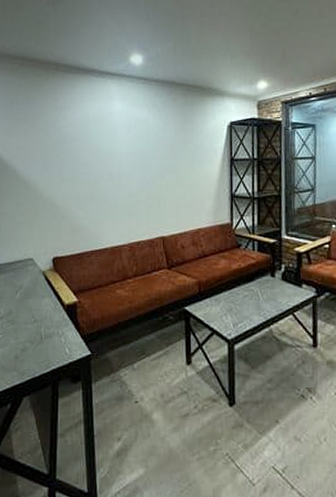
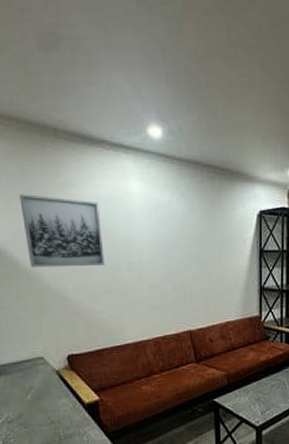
wall art: none [25,117,89,179] -> present [19,194,105,268]

